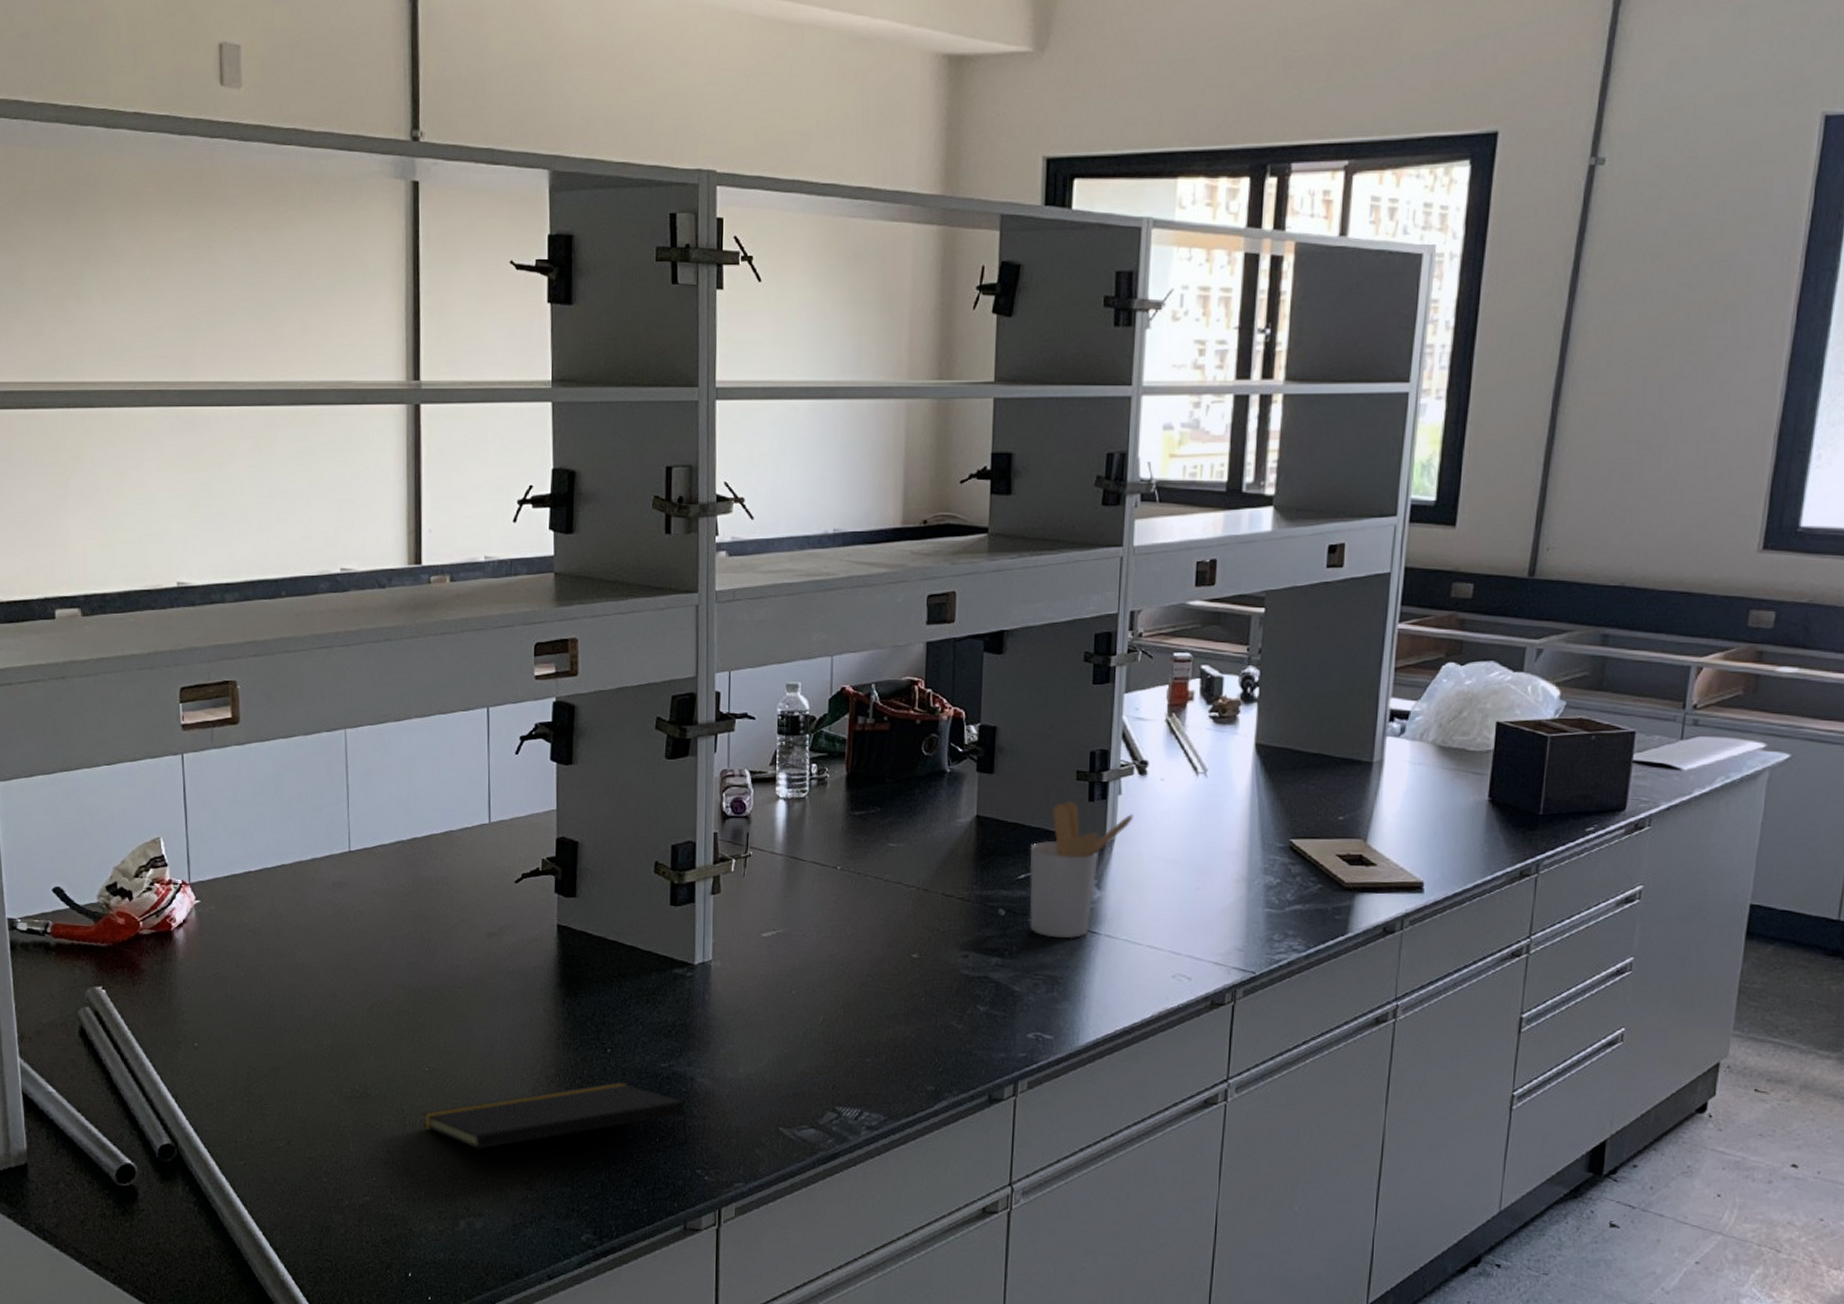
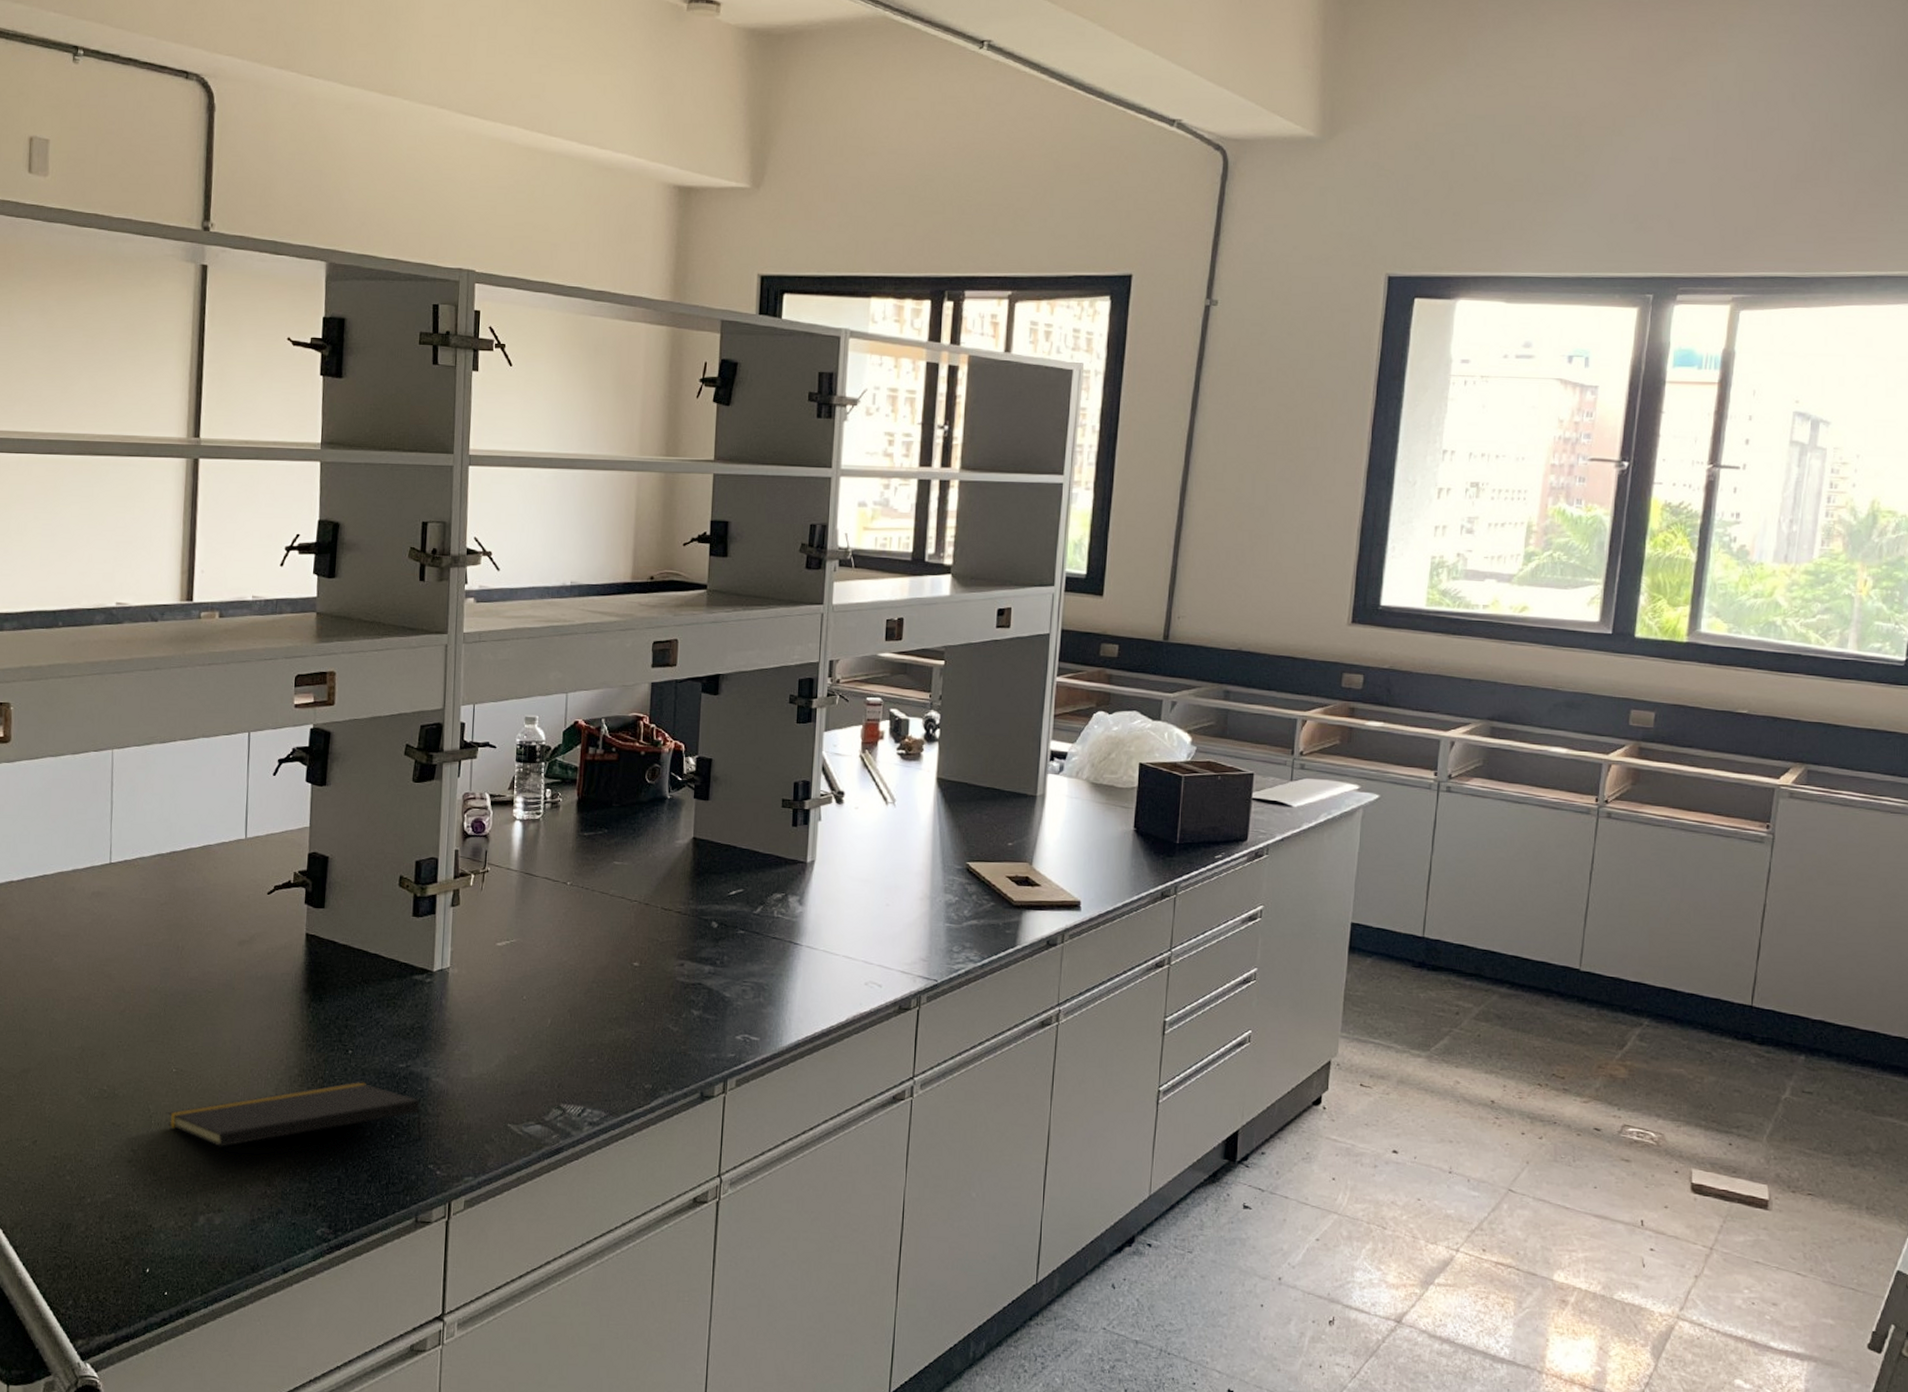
utensil holder: present [1029,801,1134,939] -> none [739,826,832,950]

